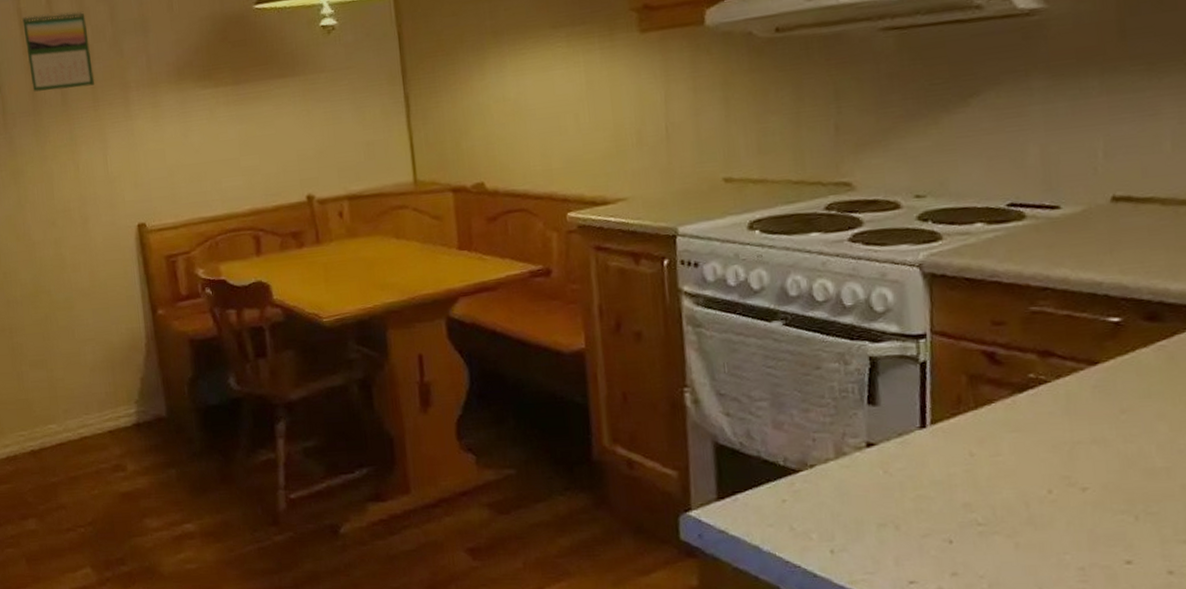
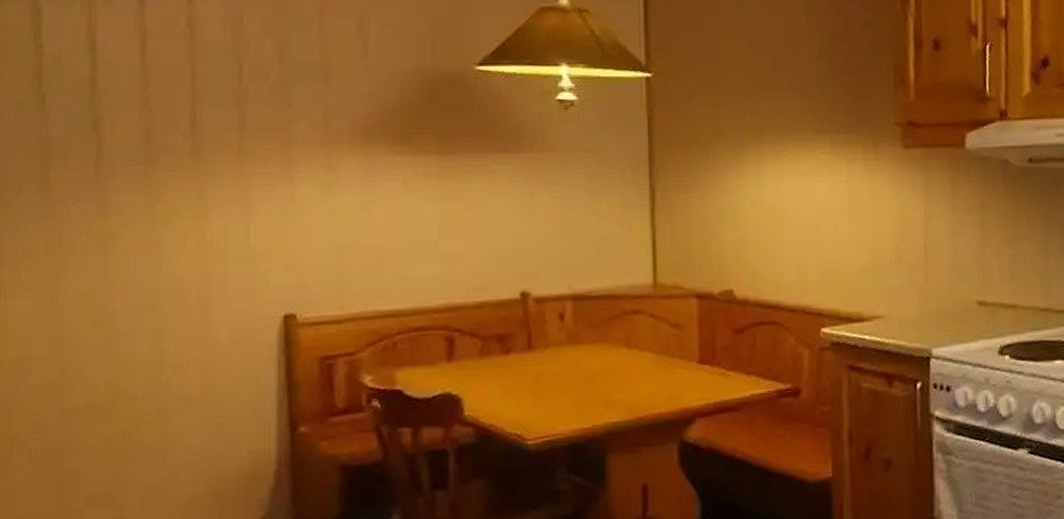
calendar: present [22,11,95,92] -> none [146,37,246,137]

